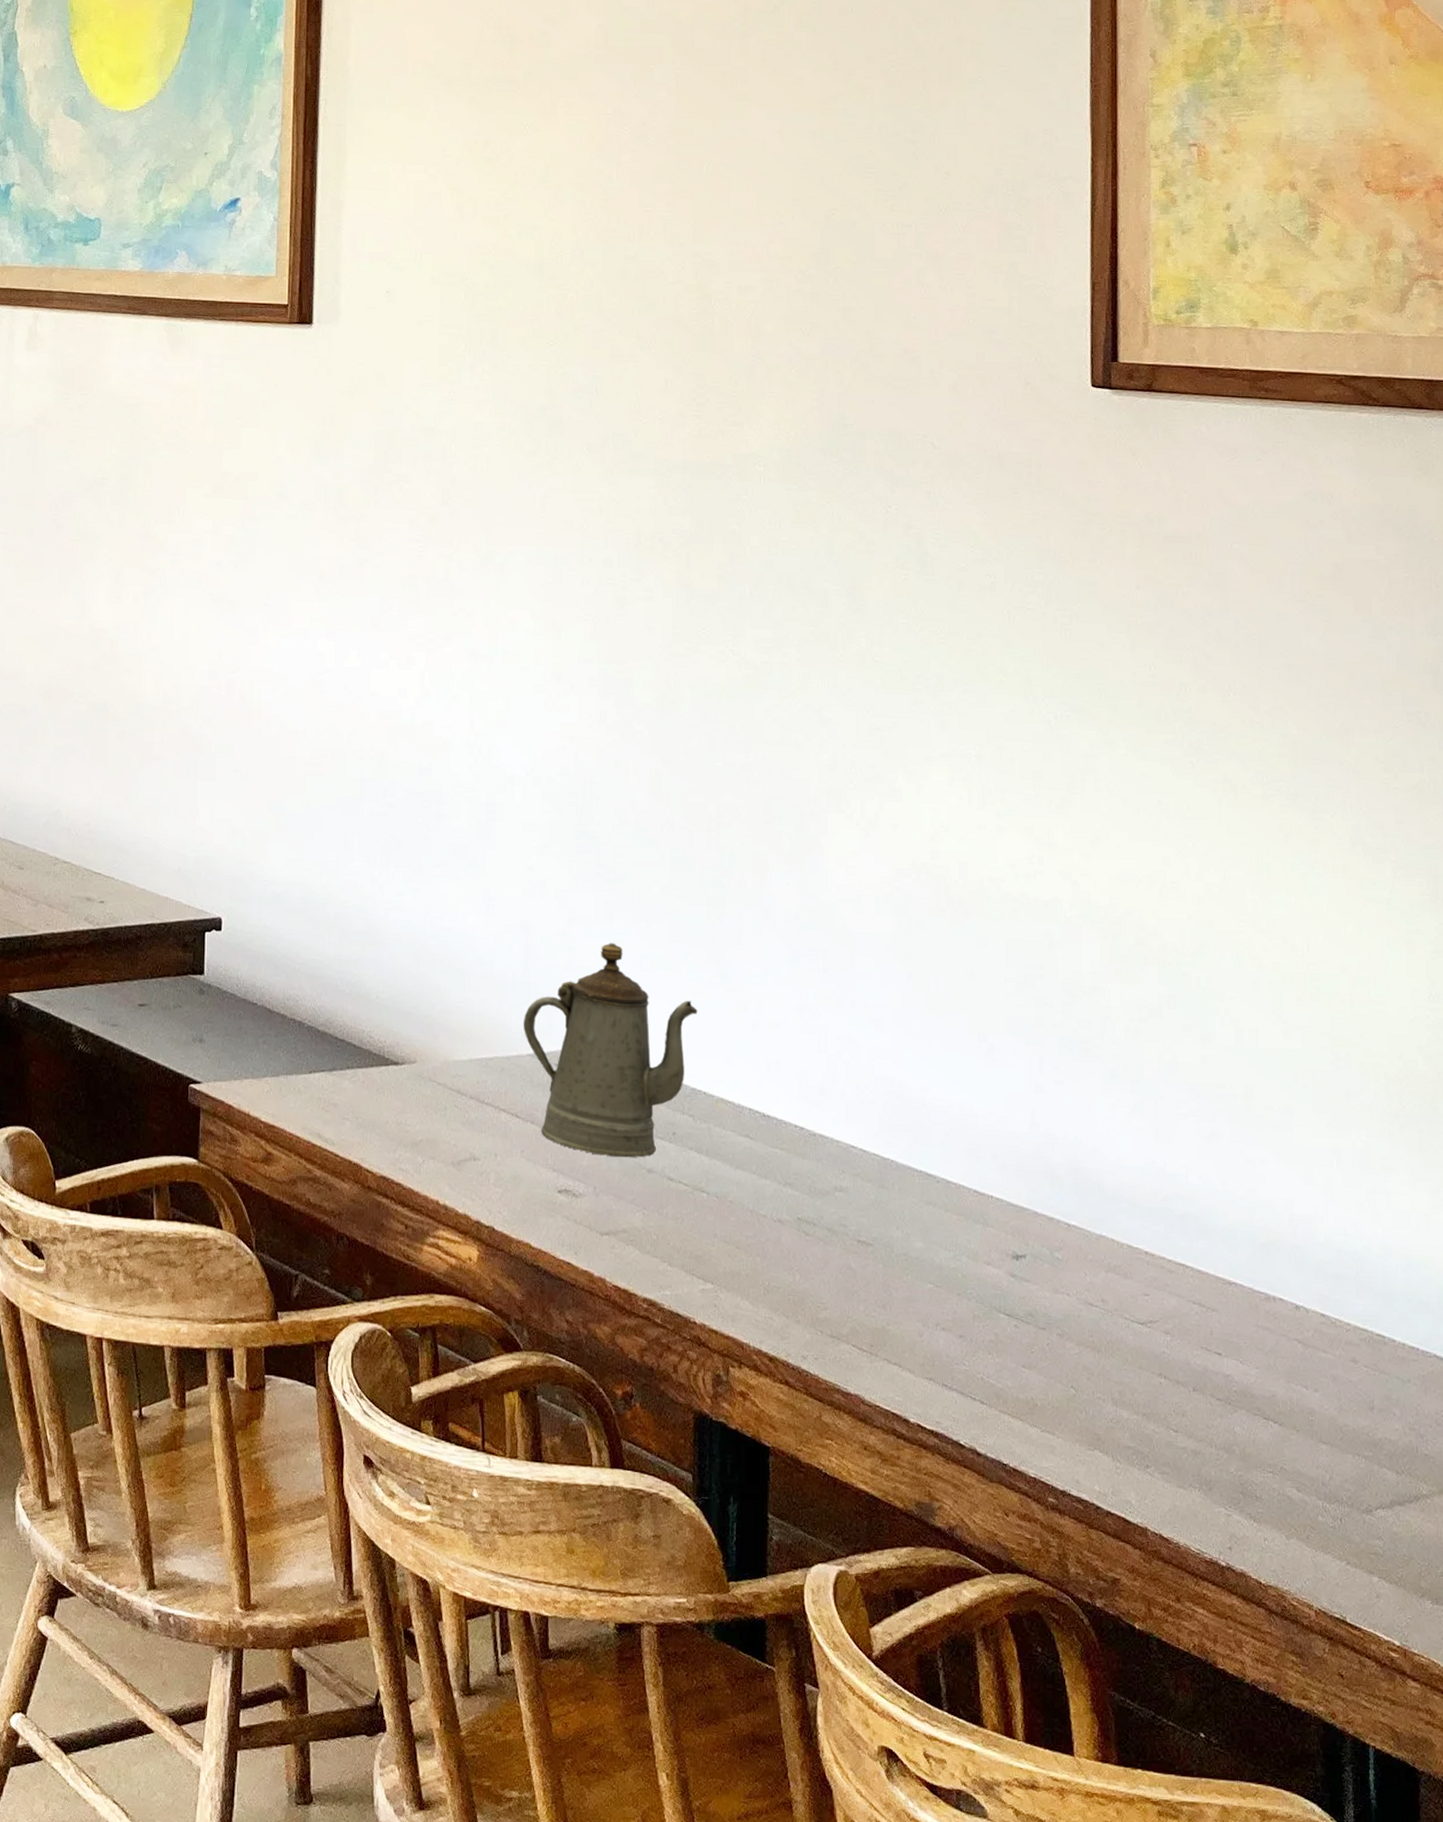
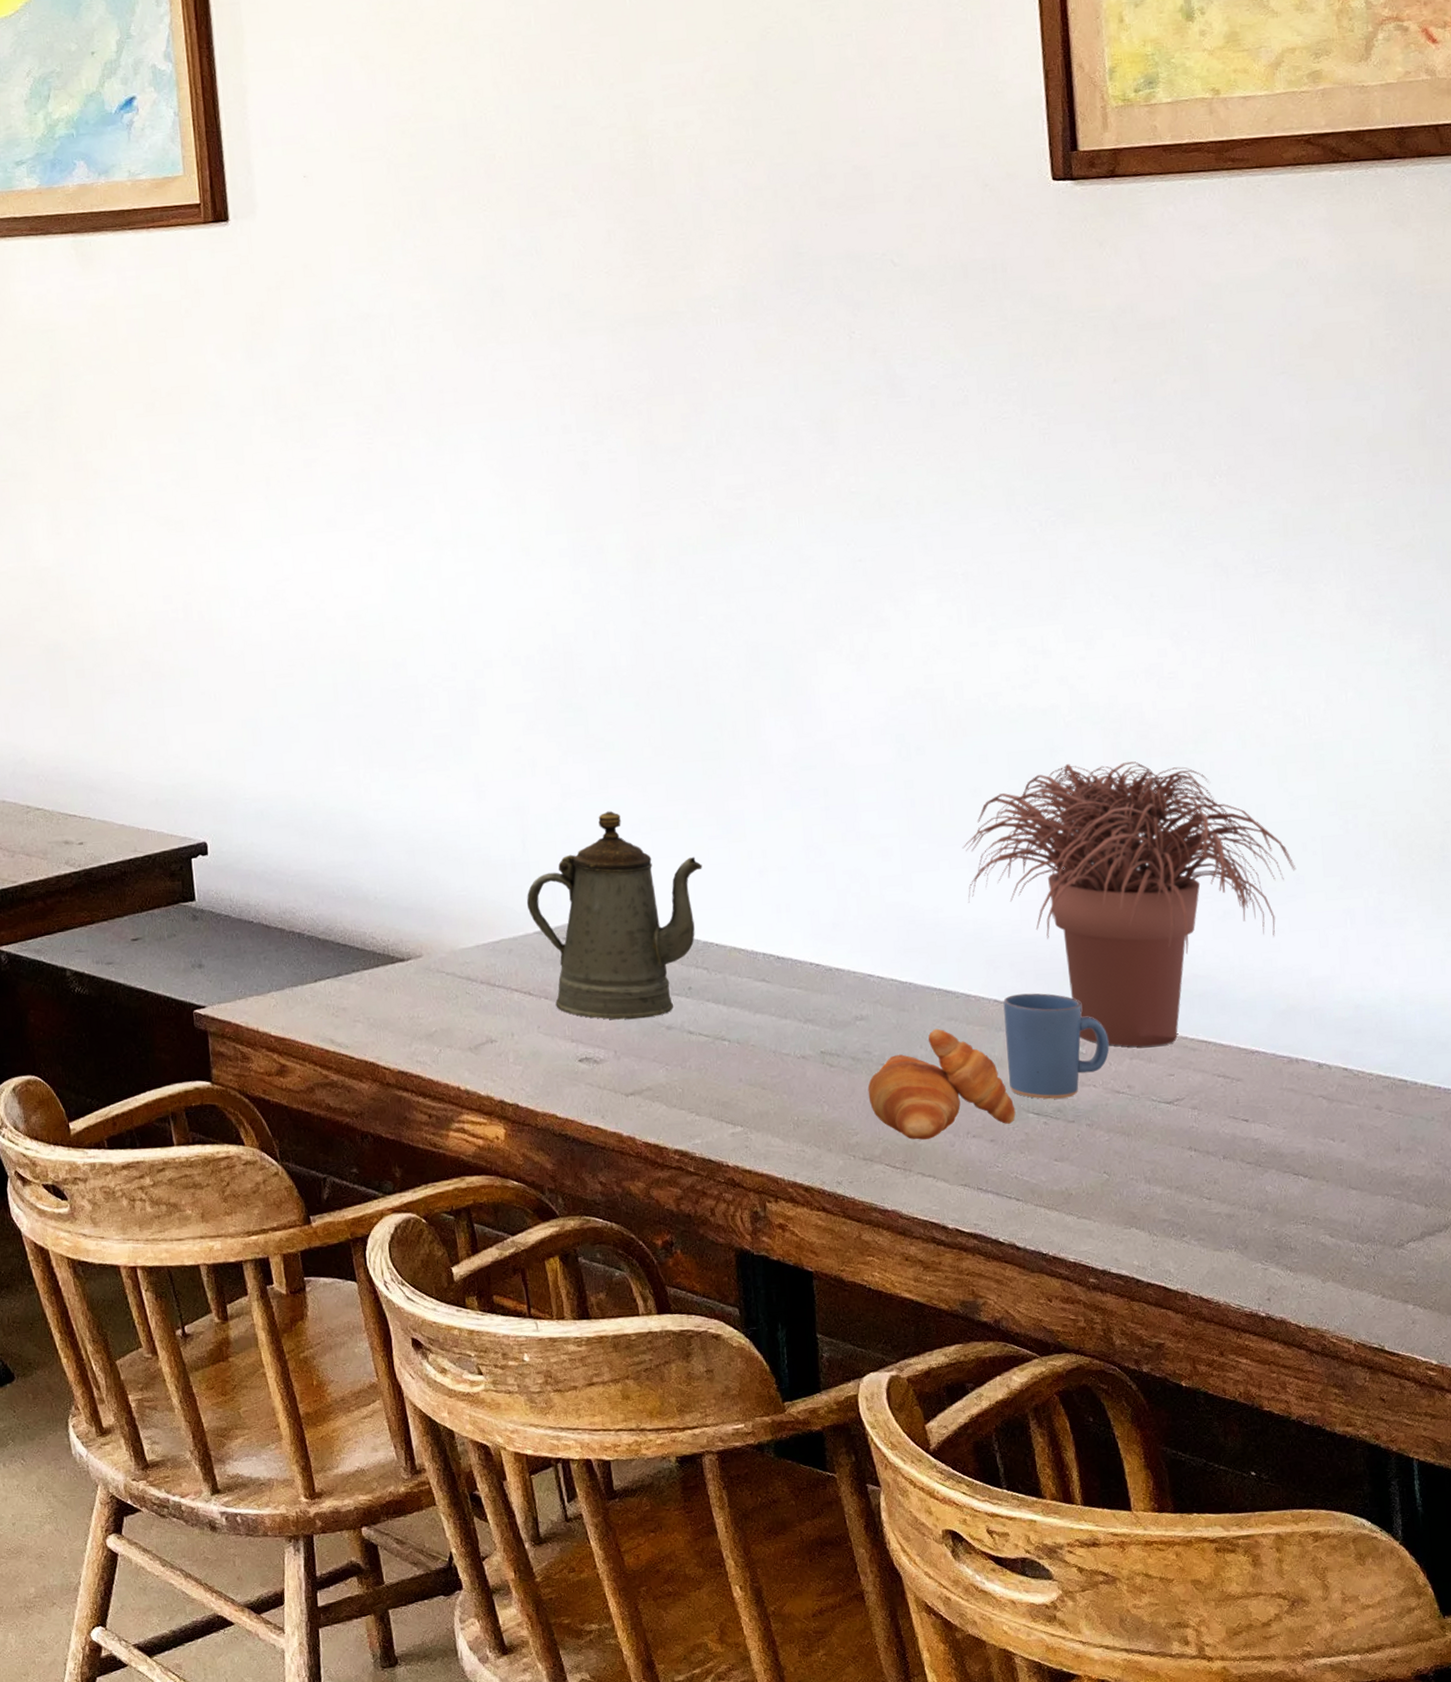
croissant: none [841,1211,987,1325] -> present [867,1028,1016,1140]
potted plant: none [954,960,1286,1262] -> present [962,761,1297,1047]
mug: none [983,1187,1086,1303] -> present [1003,993,1110,1100]

